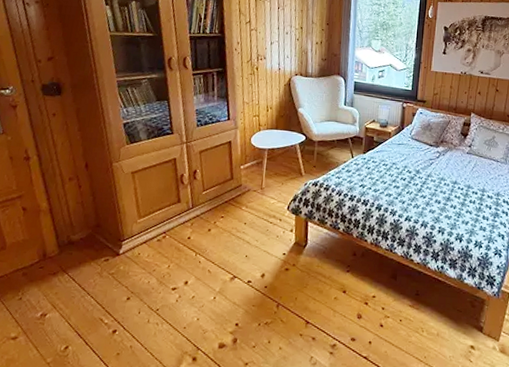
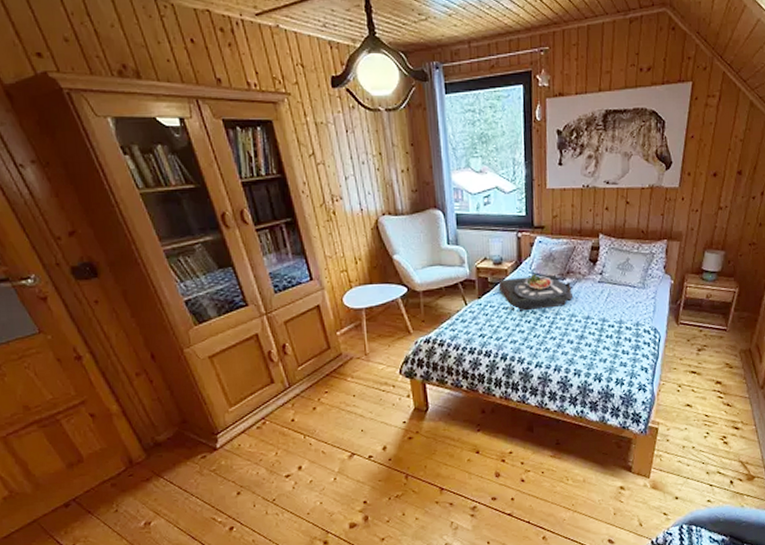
serving tray: none [381,139,445,170] -> present [498,274,574,311]

